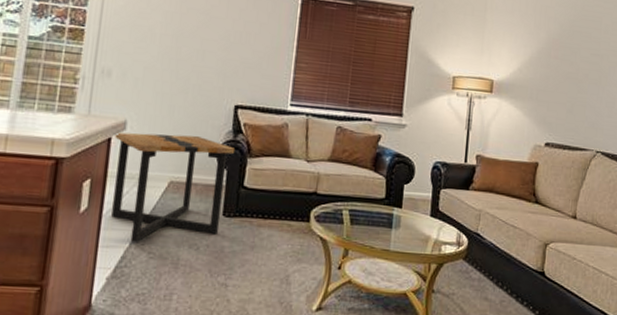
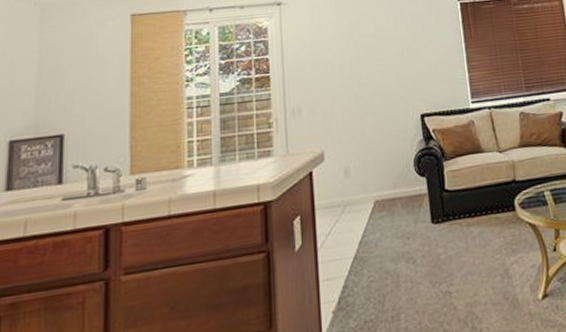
side table: present [111,132,236,242] -> none [315,151,432,270]

